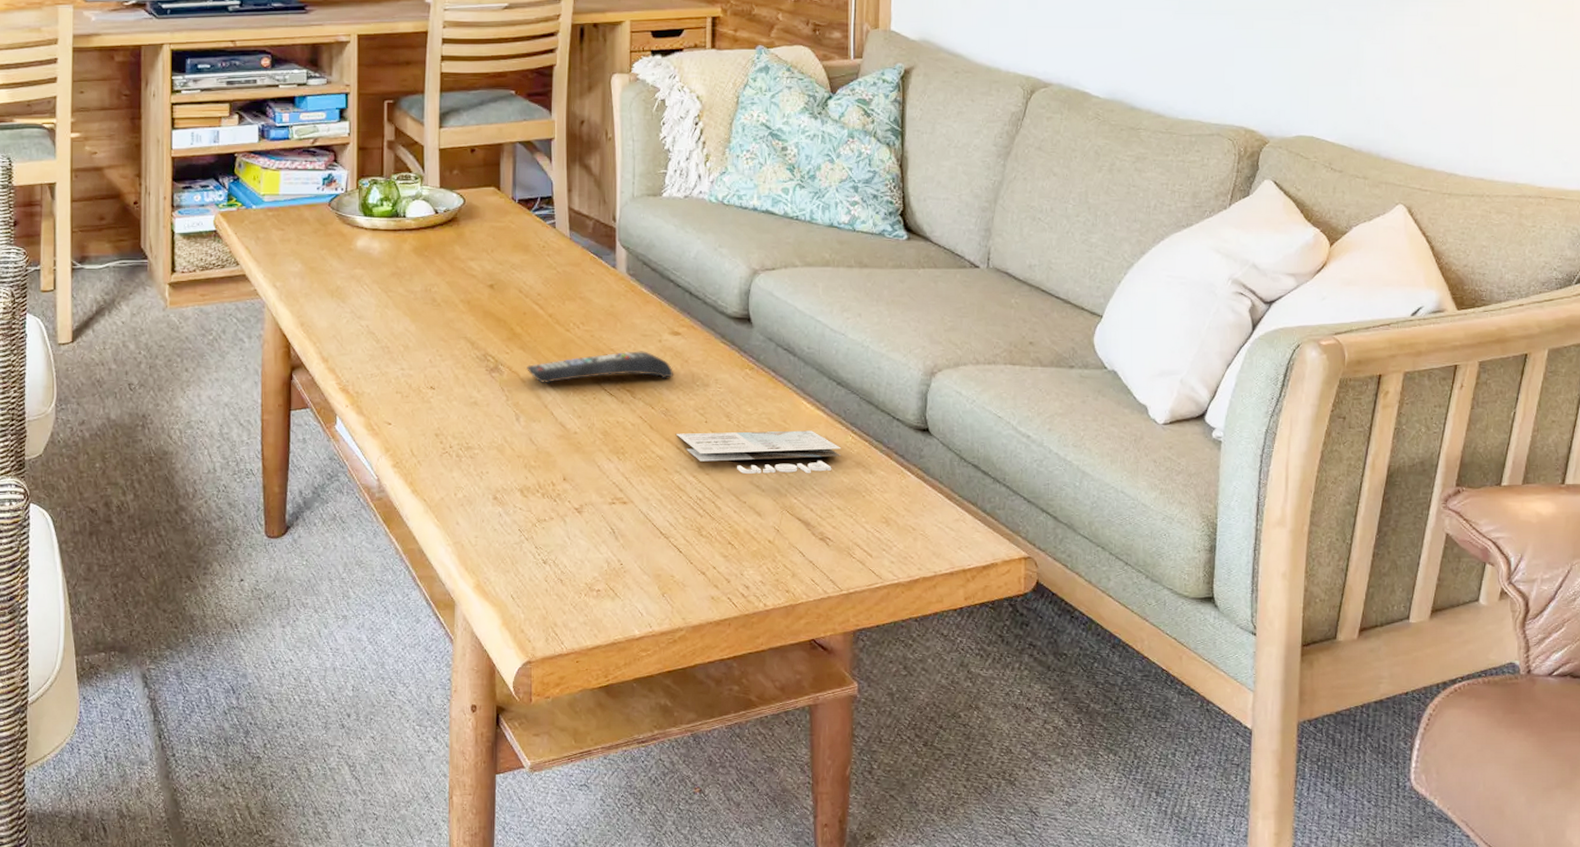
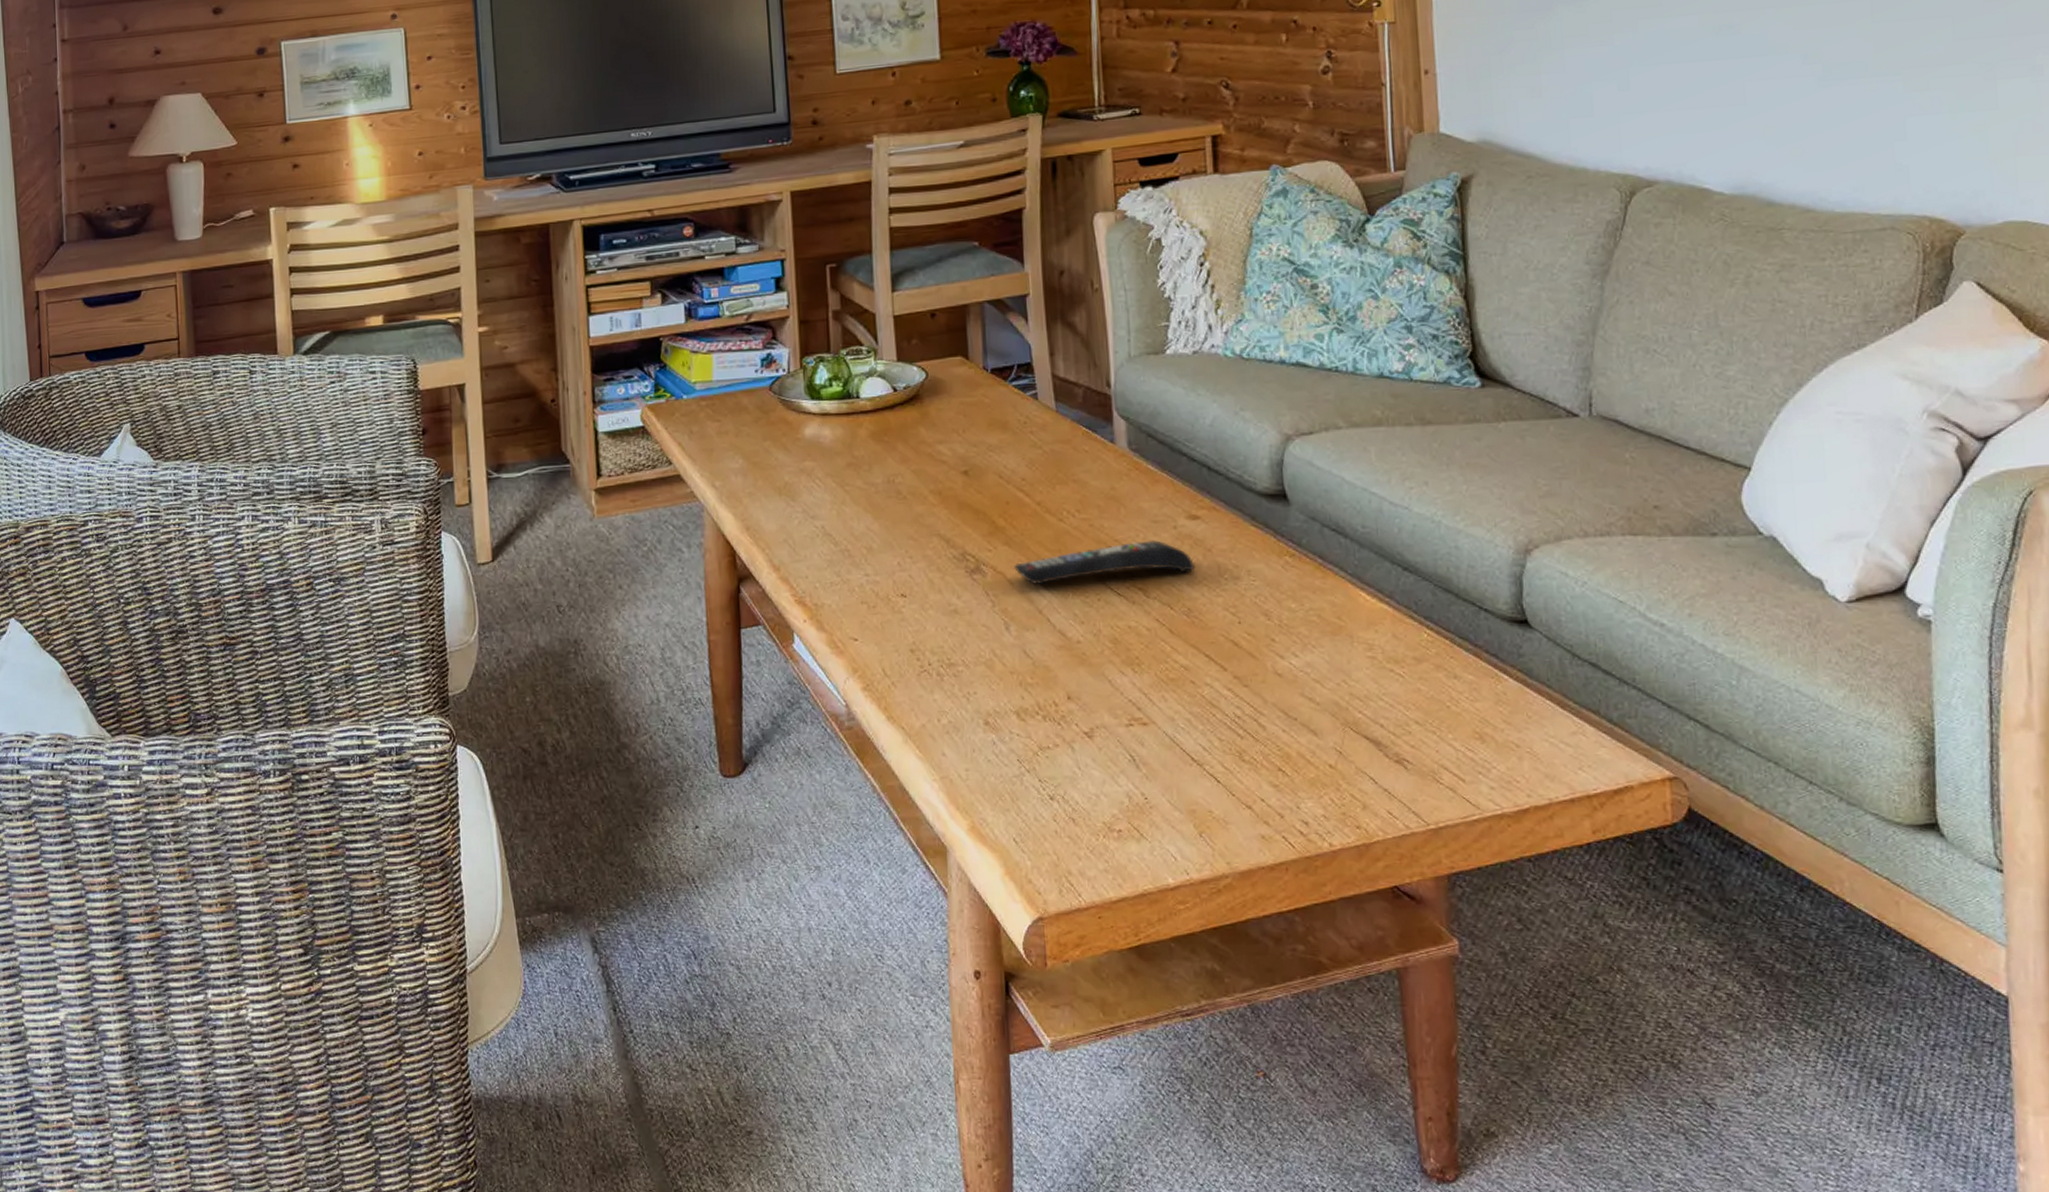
magazine: present [676,430,842,474] -> none [1203,628,1416,684]

